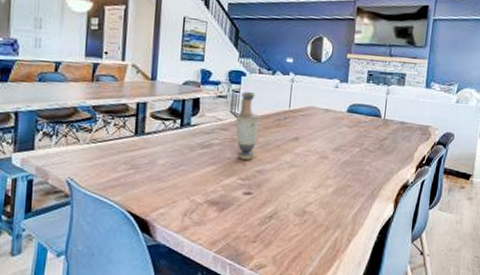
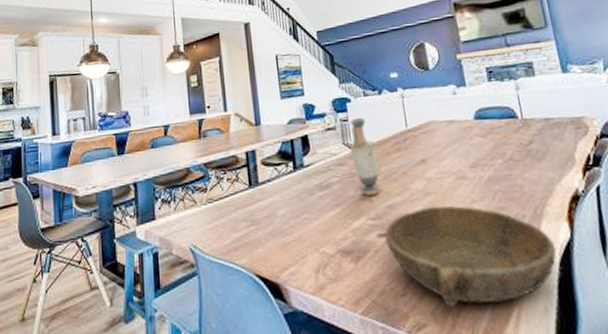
bowl: none [249,176,380,256] -> present [385,206,557,308]

